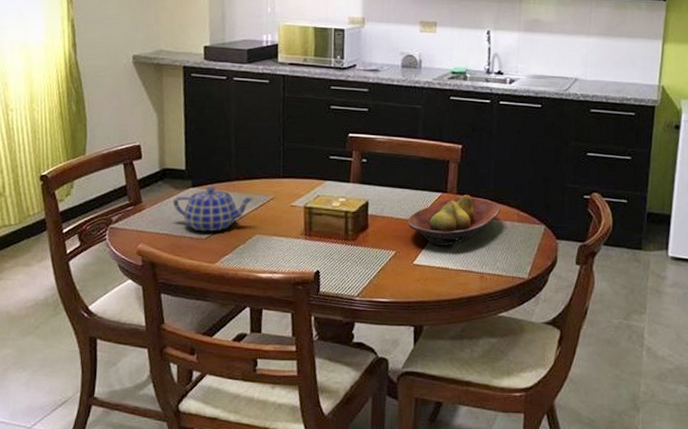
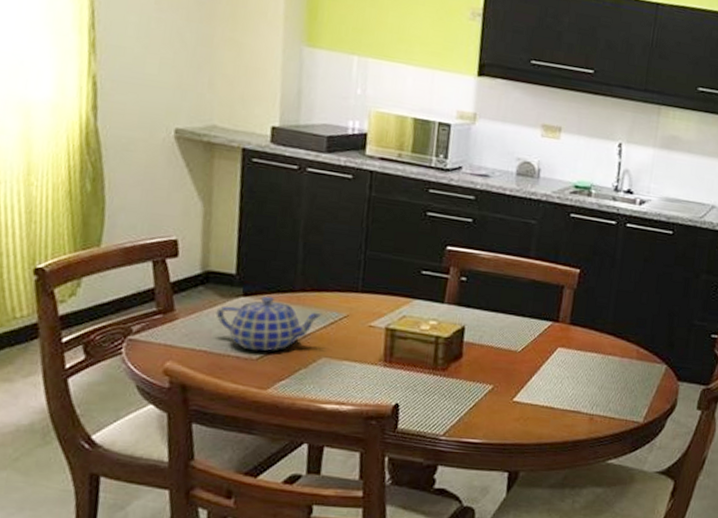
fruit bowl: present [407,195,500,246] -> none [510,325,618,383]

